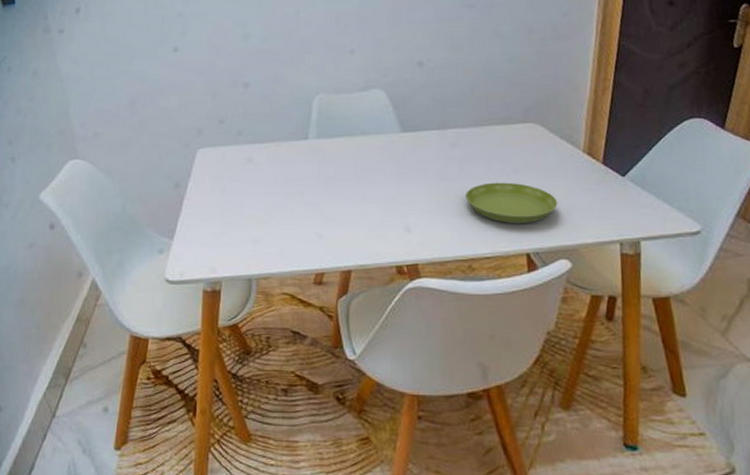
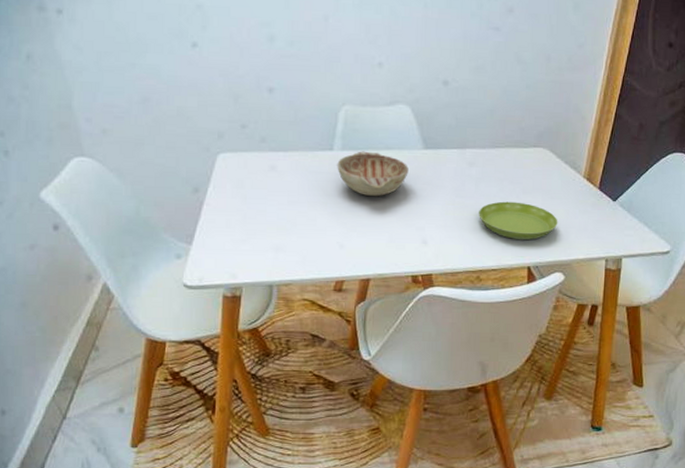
decorative bowl: none [313,138,387,184] -> present [337,151,409,197]

